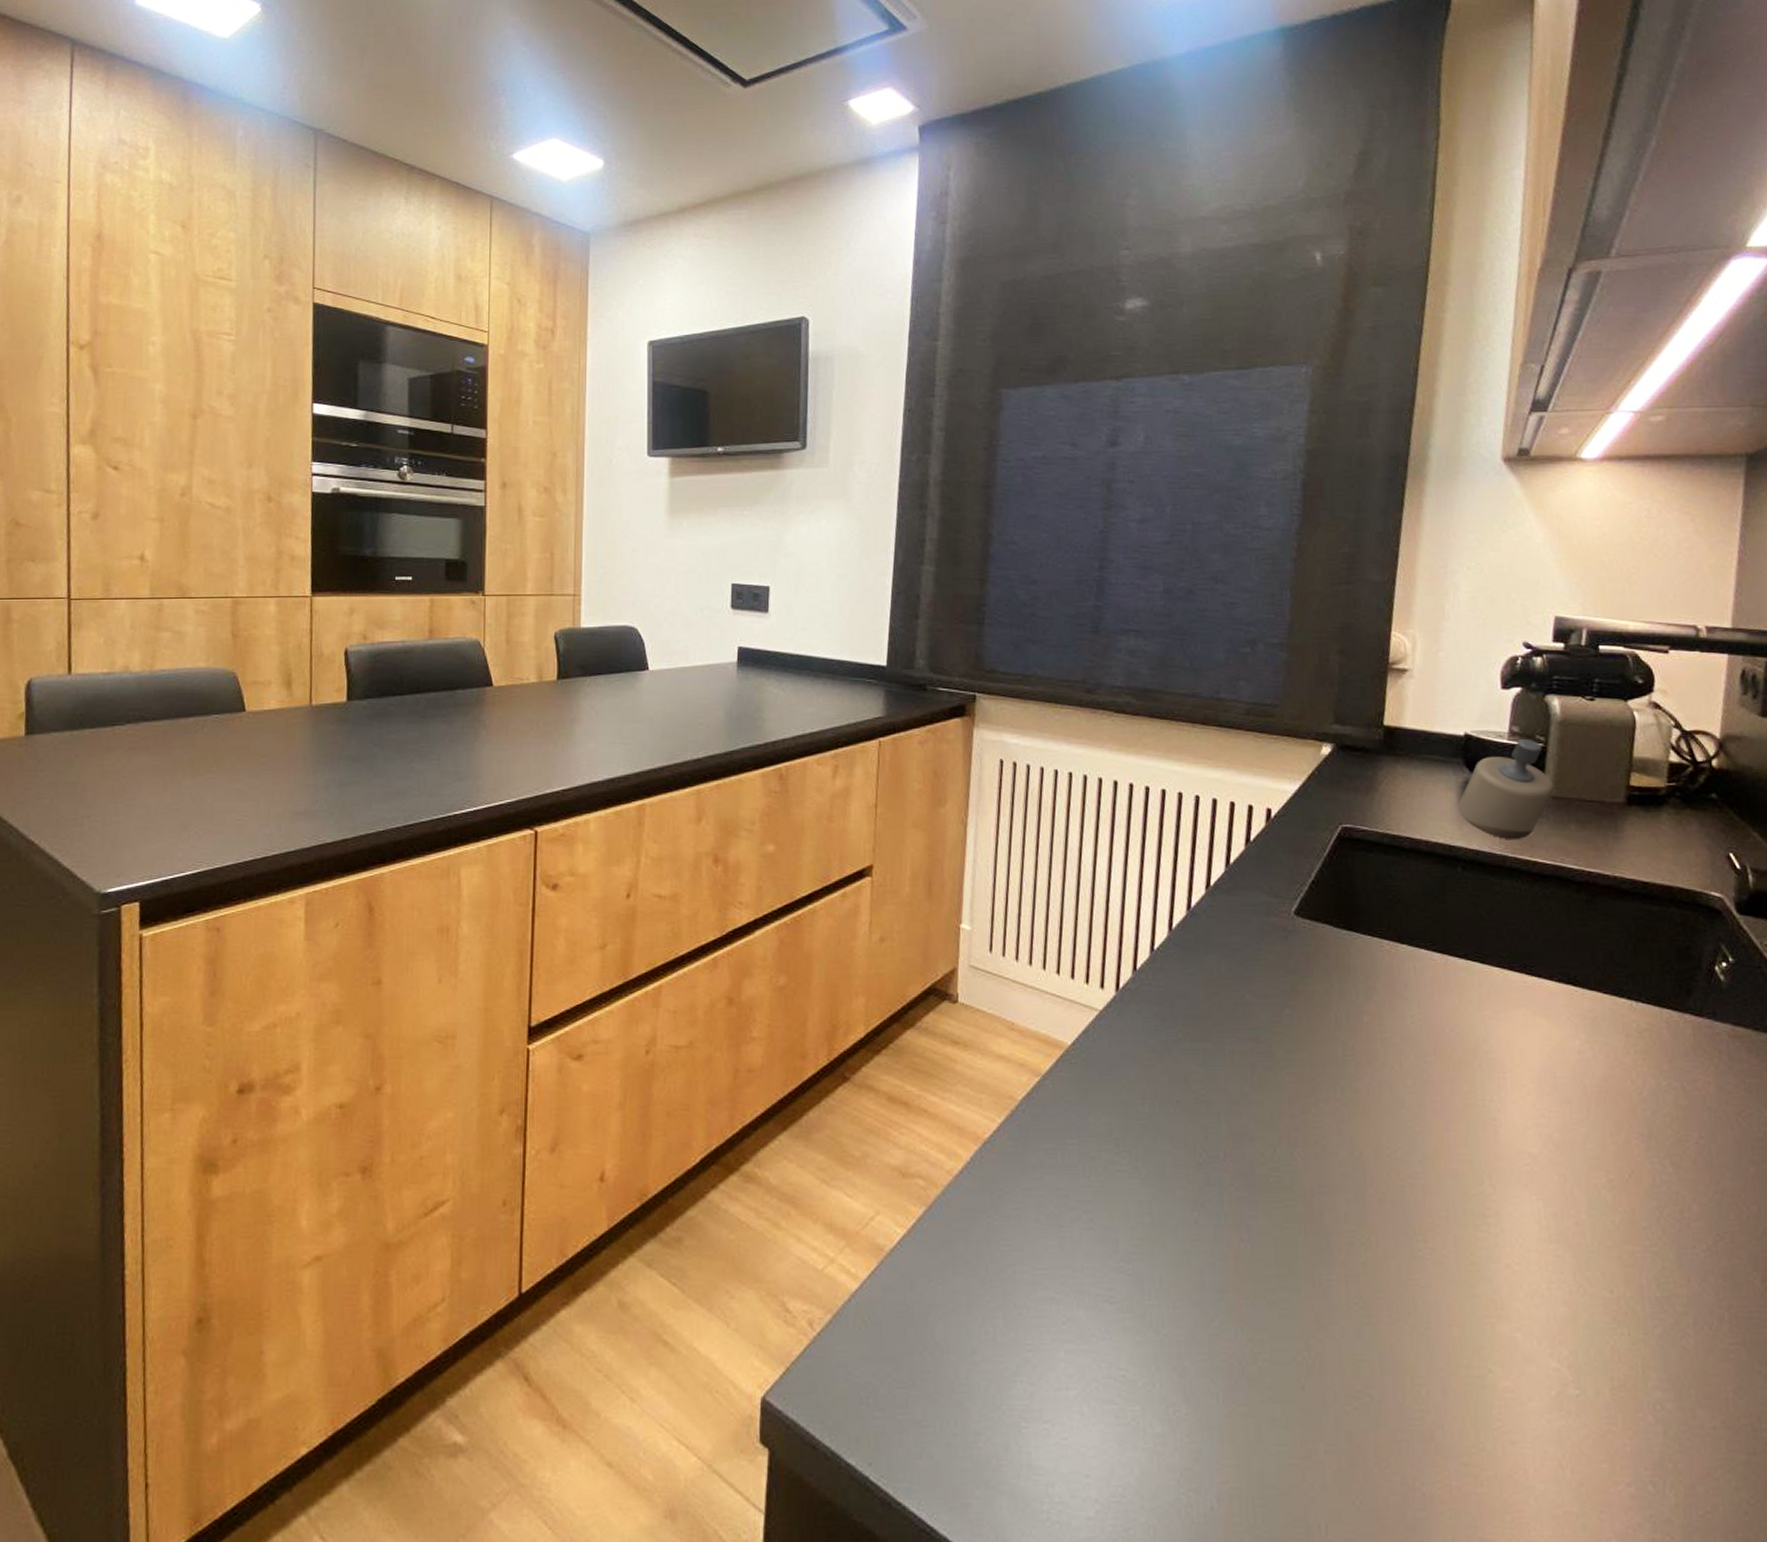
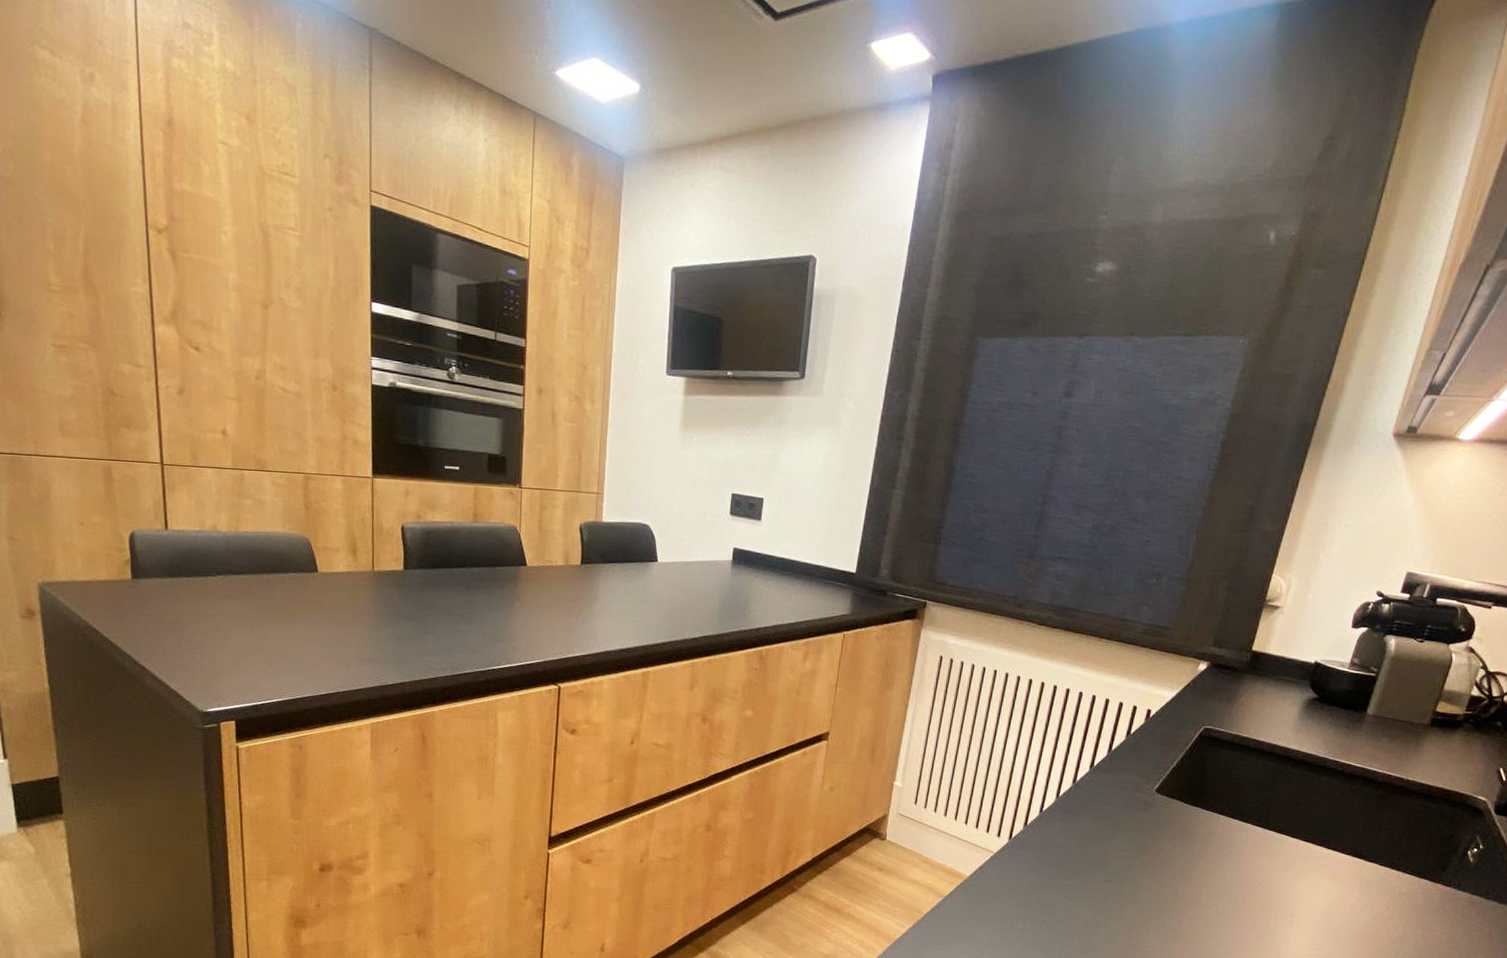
soap dispenser: present [1458,738,1555,839] -> none [1298,668,1377,747]

